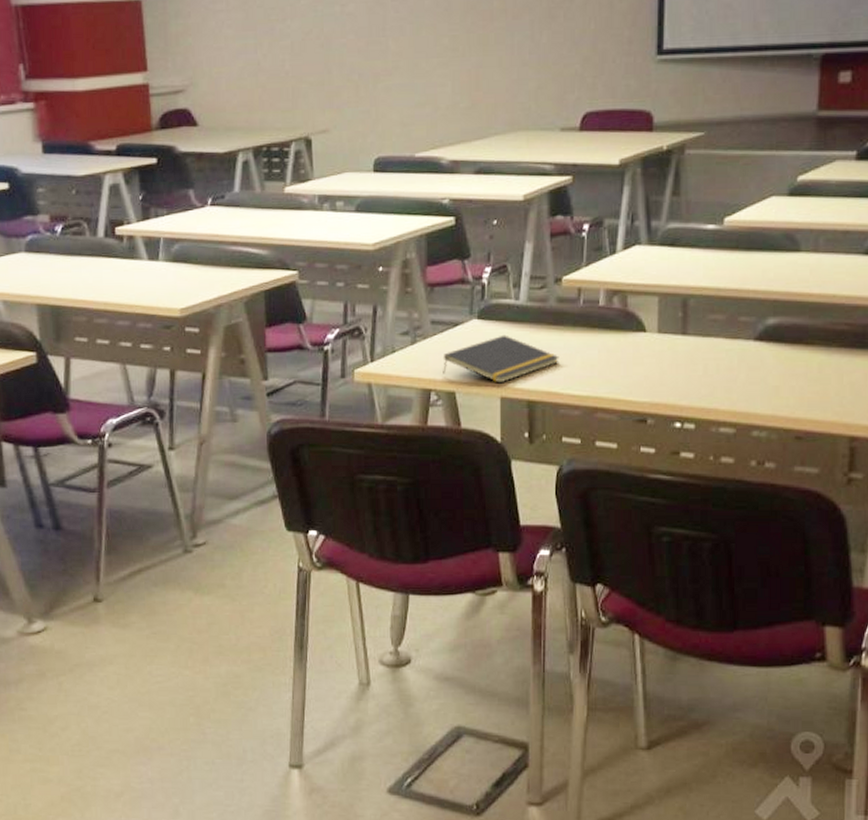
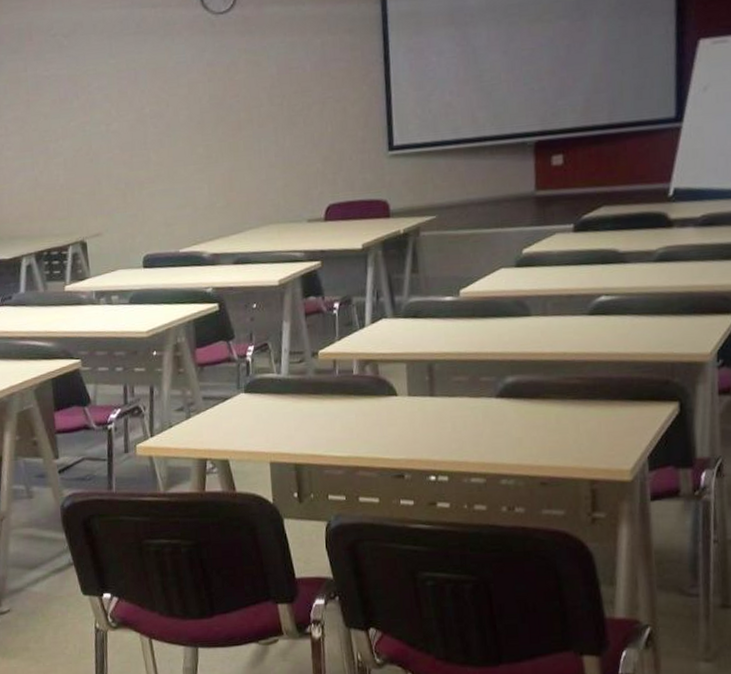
notepad: present [443,334,559,384] -> none [215,405,321,450]

